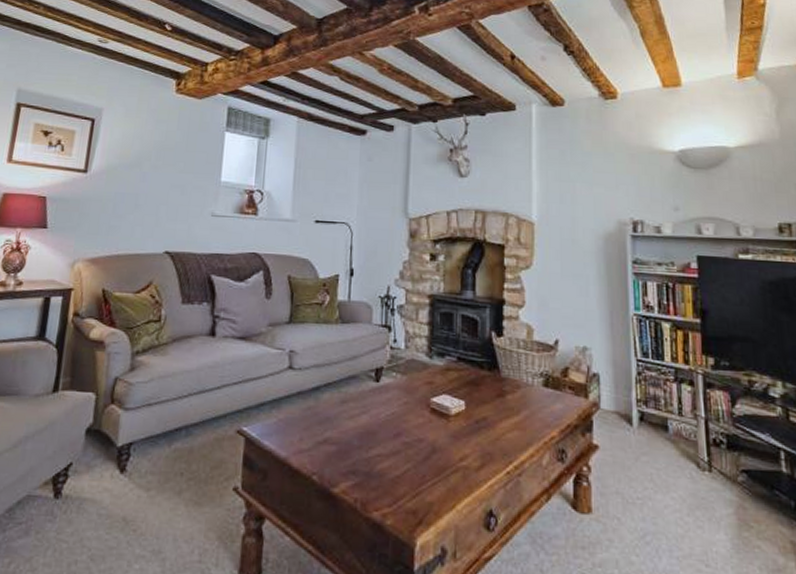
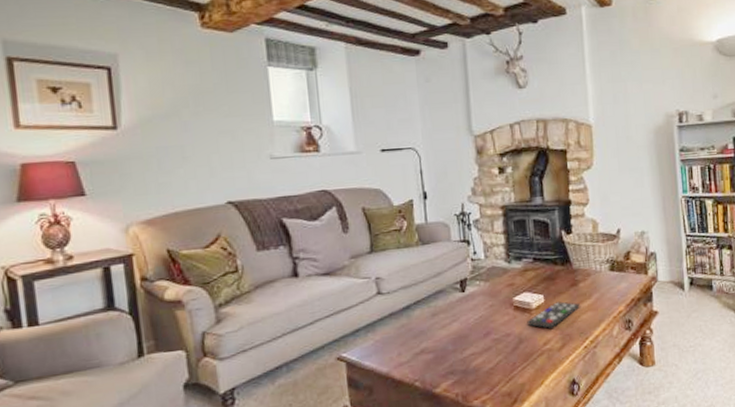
remote control: none [443,412,507,442] -> present [527,301,581,329]

